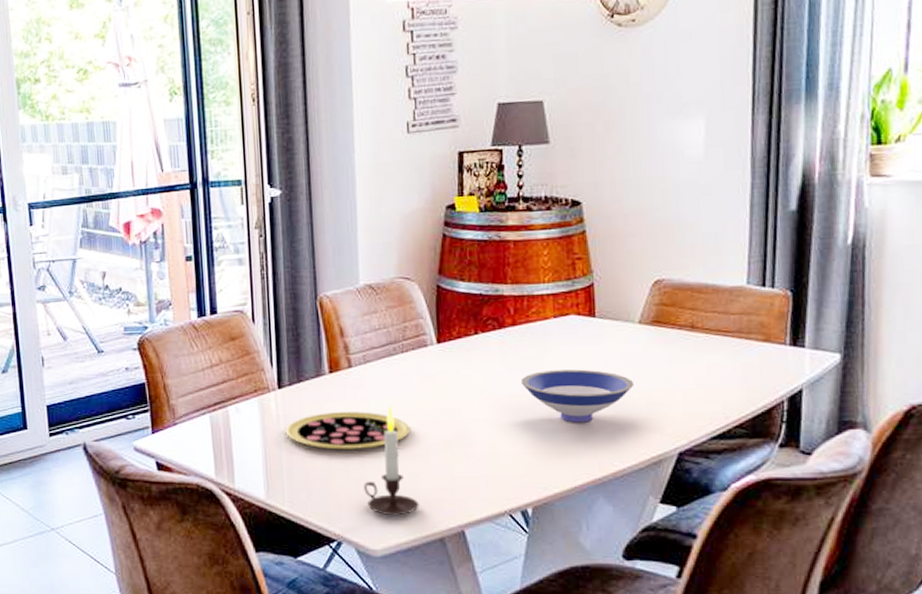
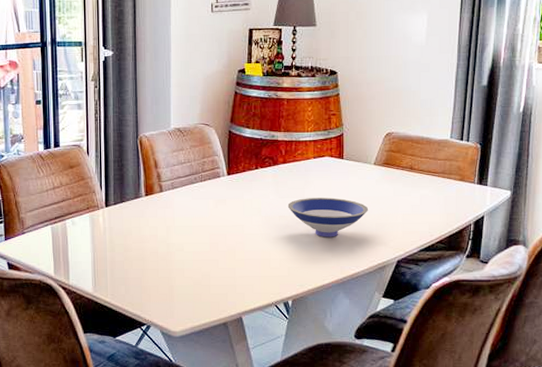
pizza: present [285,411,411,450] -> none [110,226,205,255]
candle: present [364,405,419,516] -> none [168,221,209,306]

